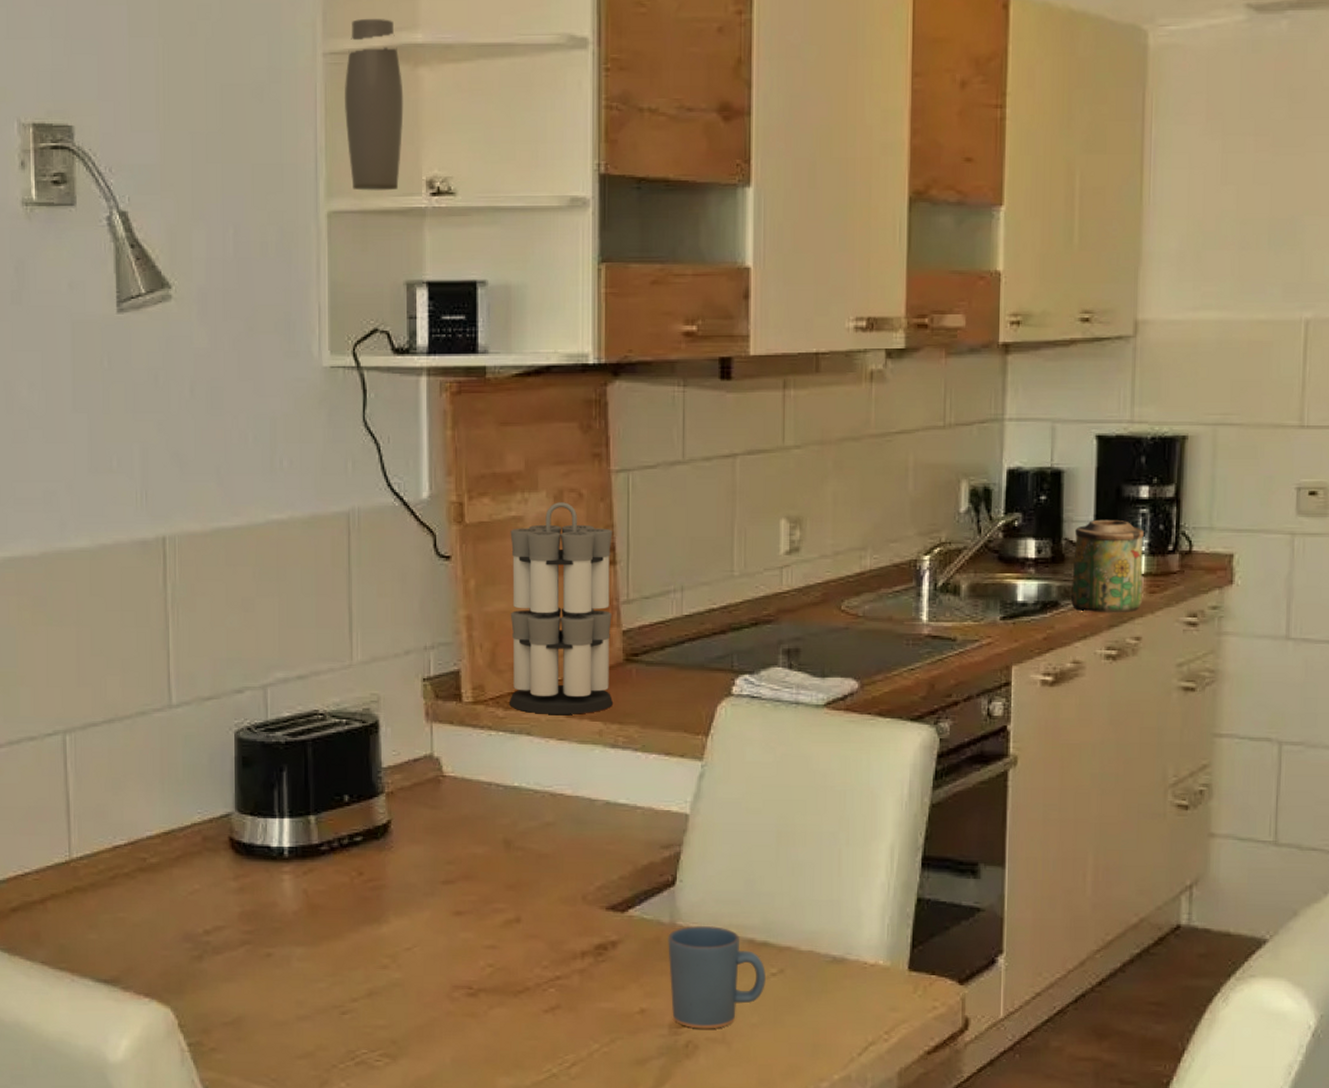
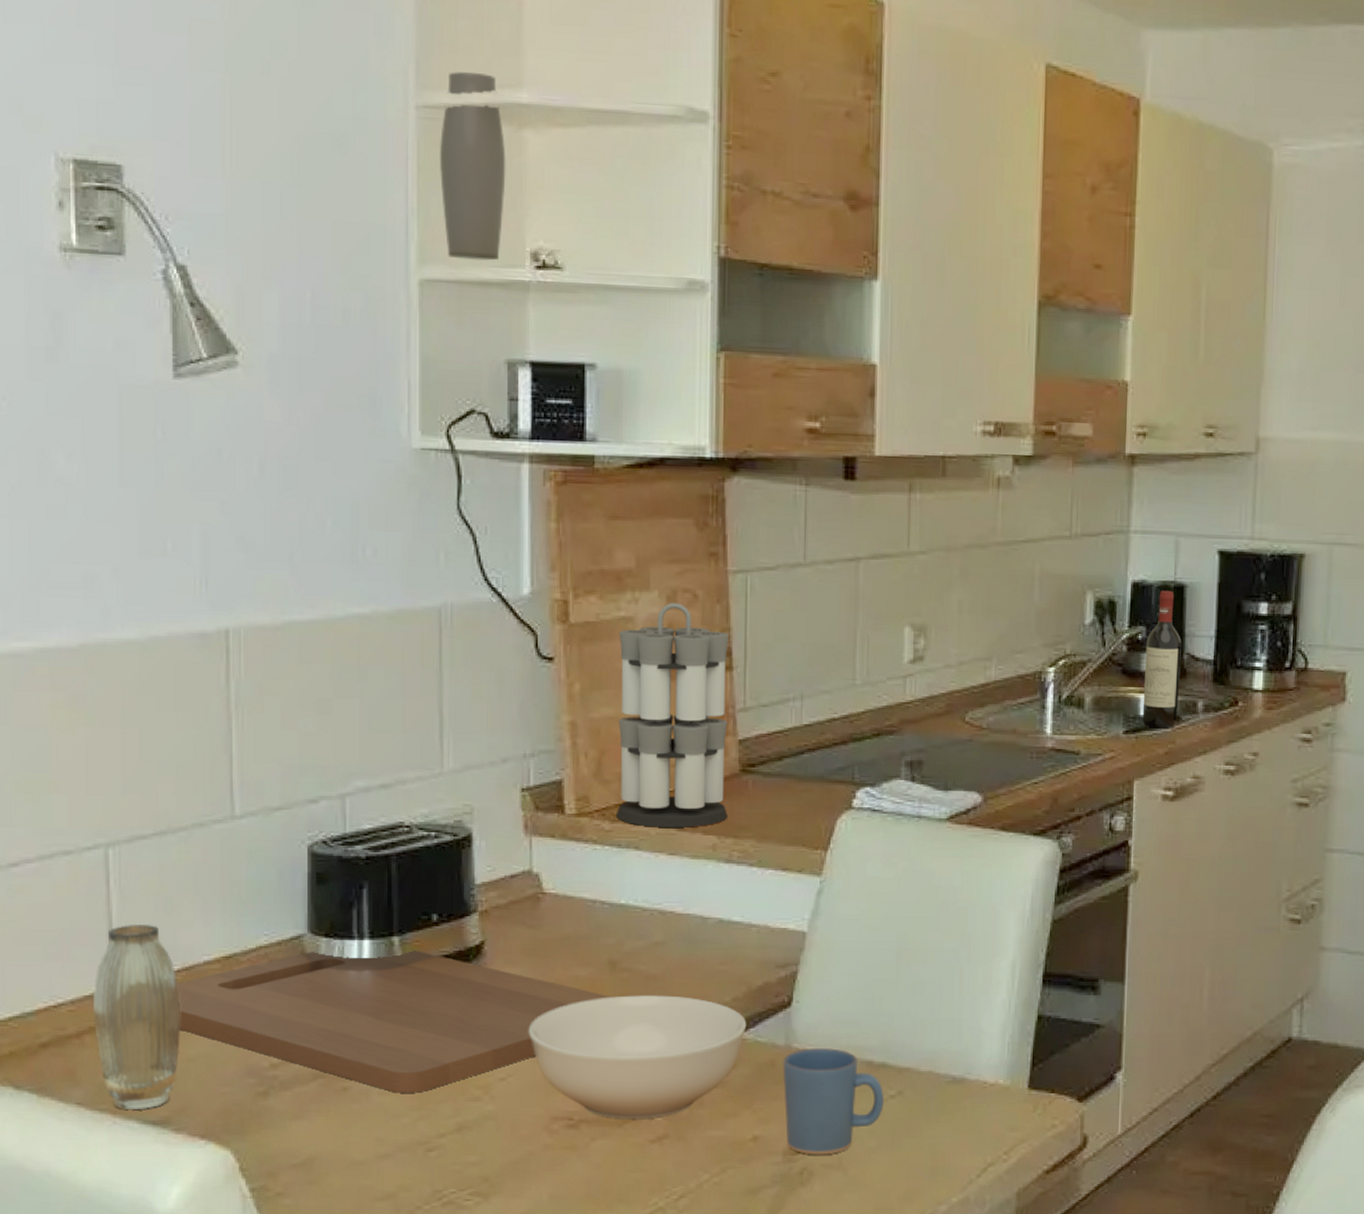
vase: none [54,802,127,969] -> present [93,924,180,1109]
cutting board: none [123,827,508,960] -> present [176,949,613,1093]
bowl: none [431,872,633,990] -> present [528,995,747,1119]
wine bottle: none [1020,477,1059,614] -> present [1142,590,1182,729]
canister: present [1071,519,1144,613] -> none [1192,635,1262,729]

